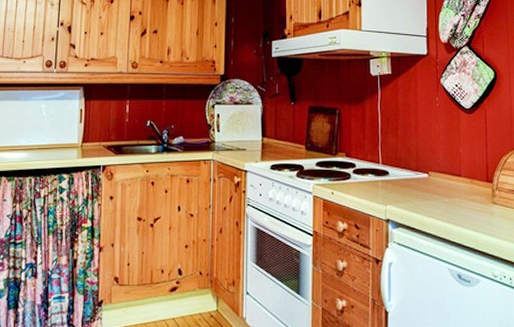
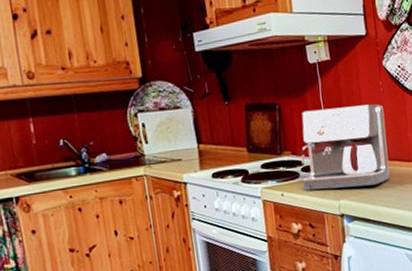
coffee maker: none [353,118,439,195] -> present [300,104,390,191]

